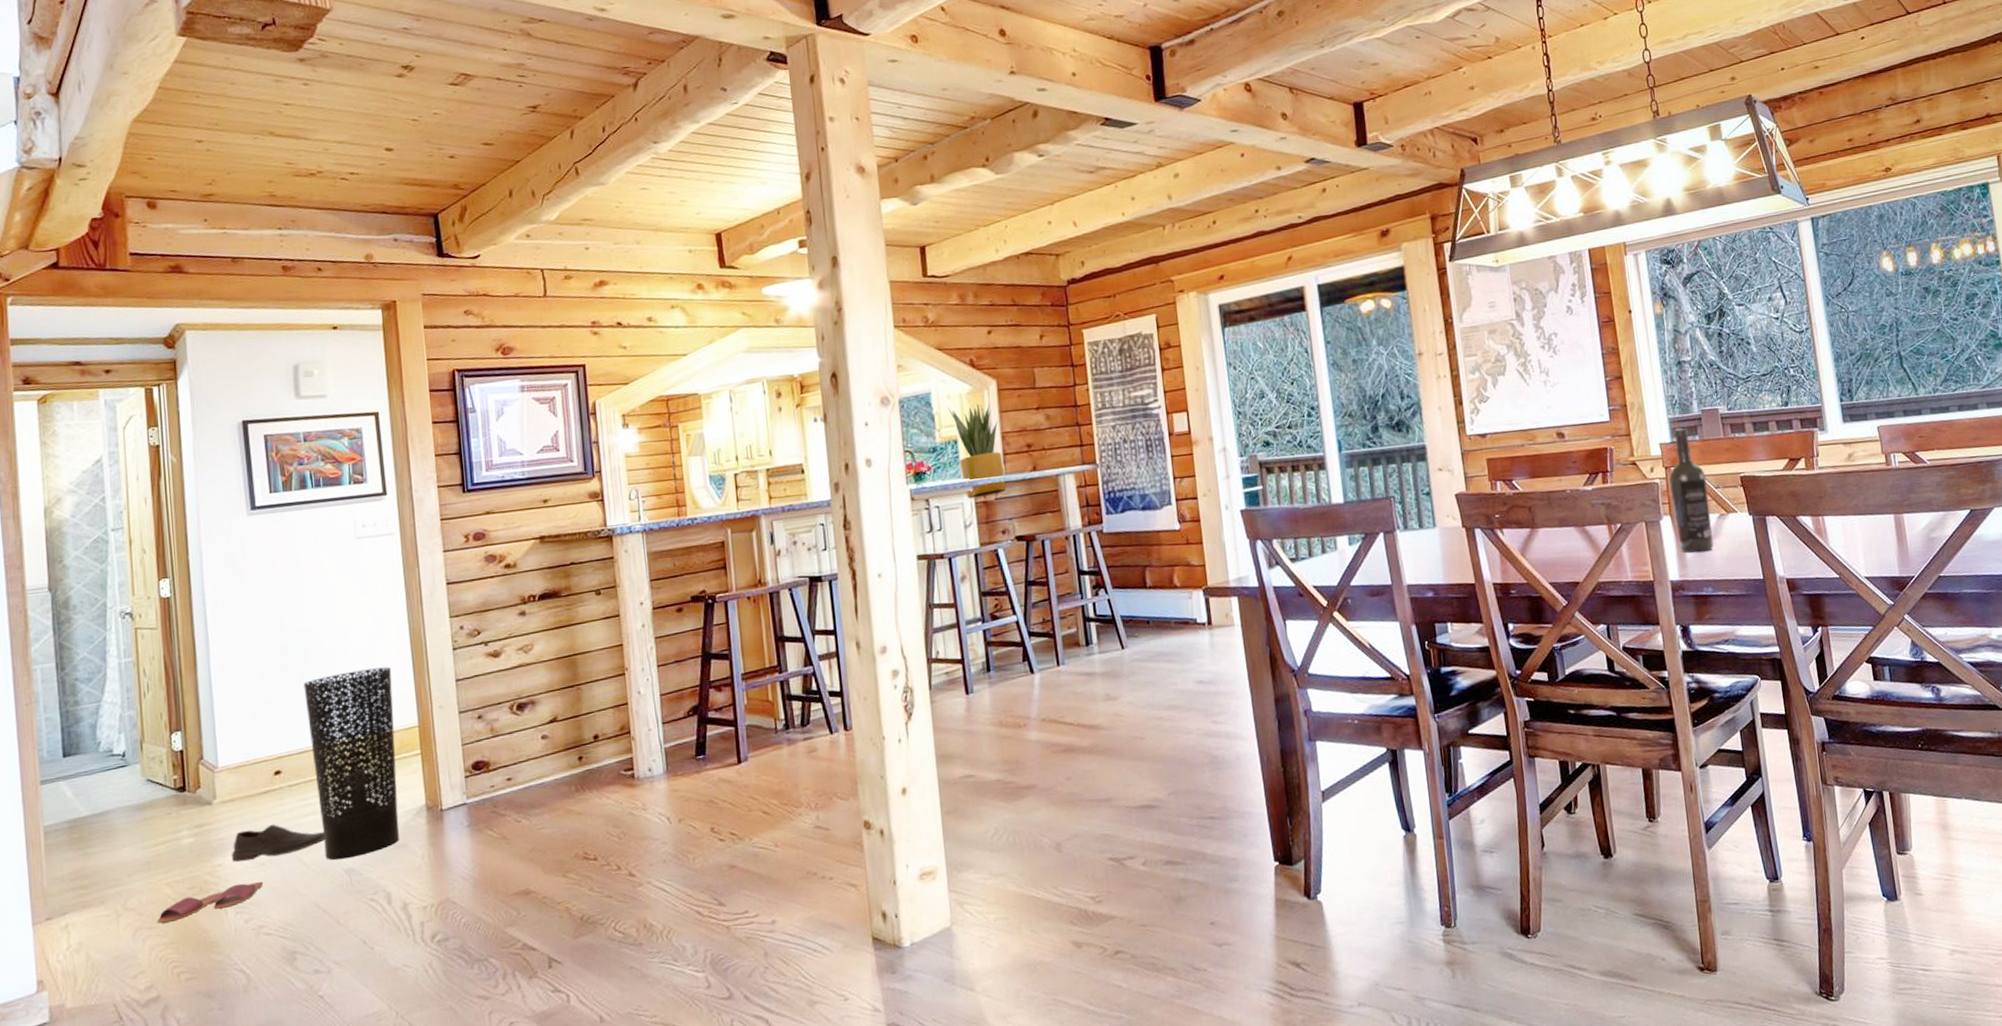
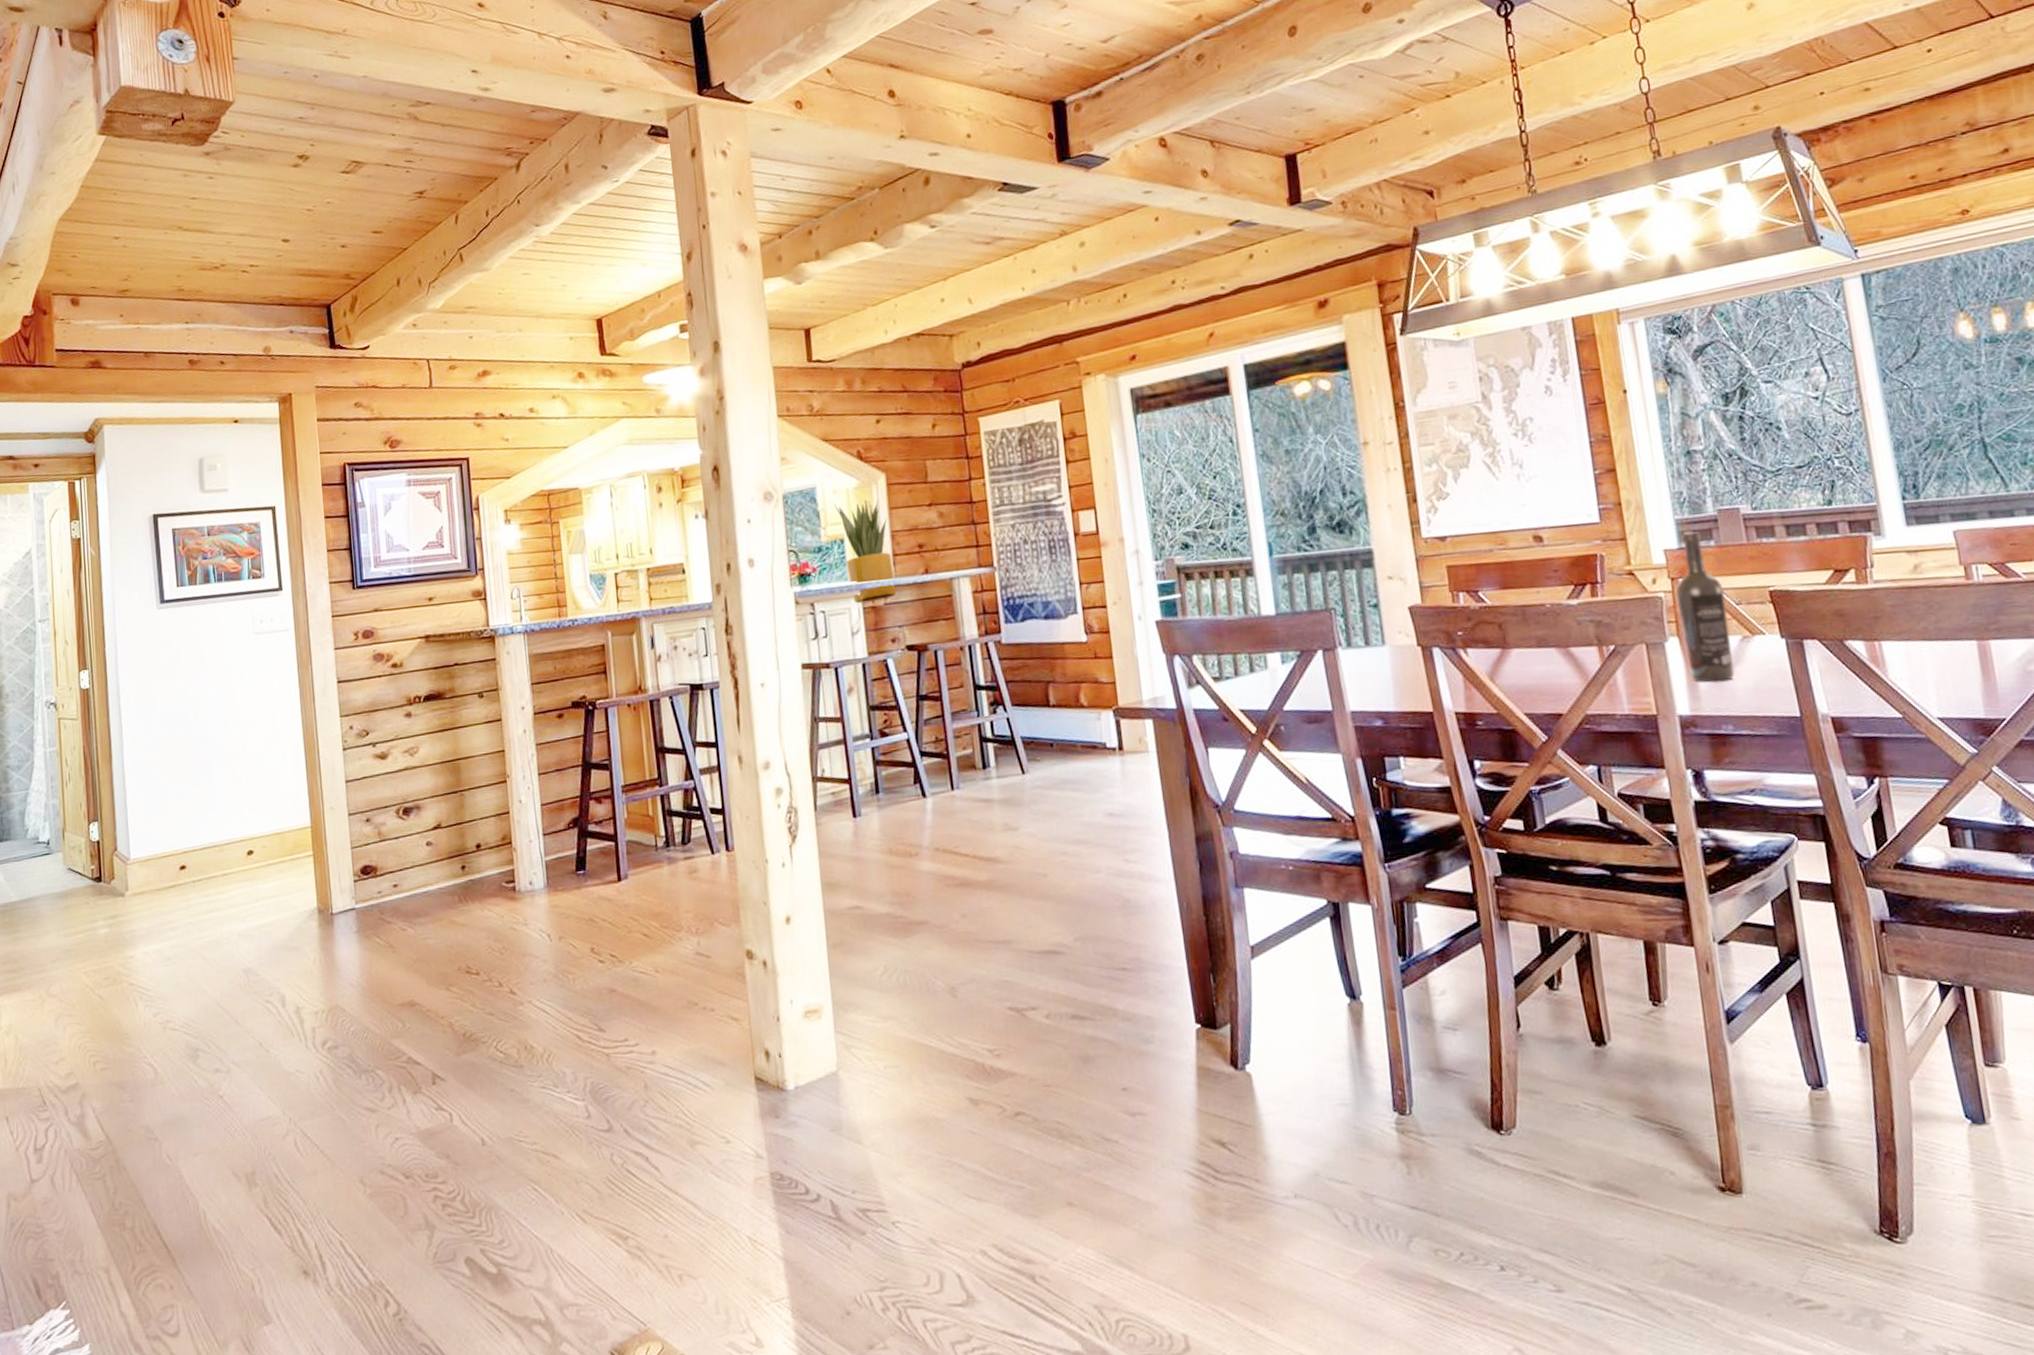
slippers: present [158,881,264,923] -> none [77,975,170,1011]
shoe: present [232,824,325,863] -> none [142,919,225,956]
umbrella stand: present [303,667,399,860] -> none [206,765,293,958]

